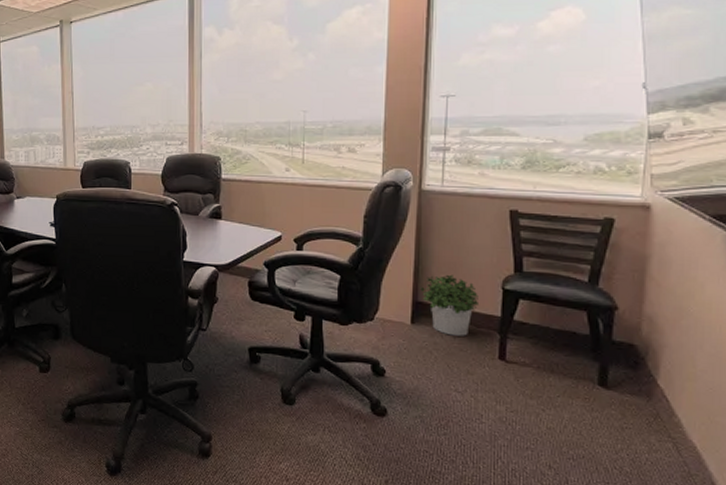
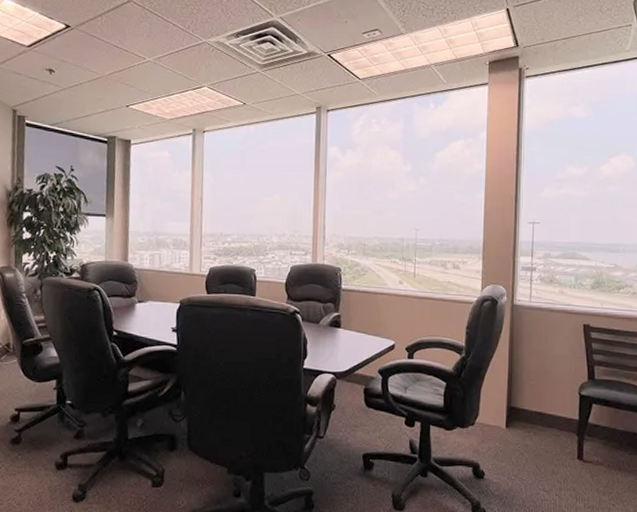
potted plant: present [420,274,480,336] -> none [513,381,562,439]

